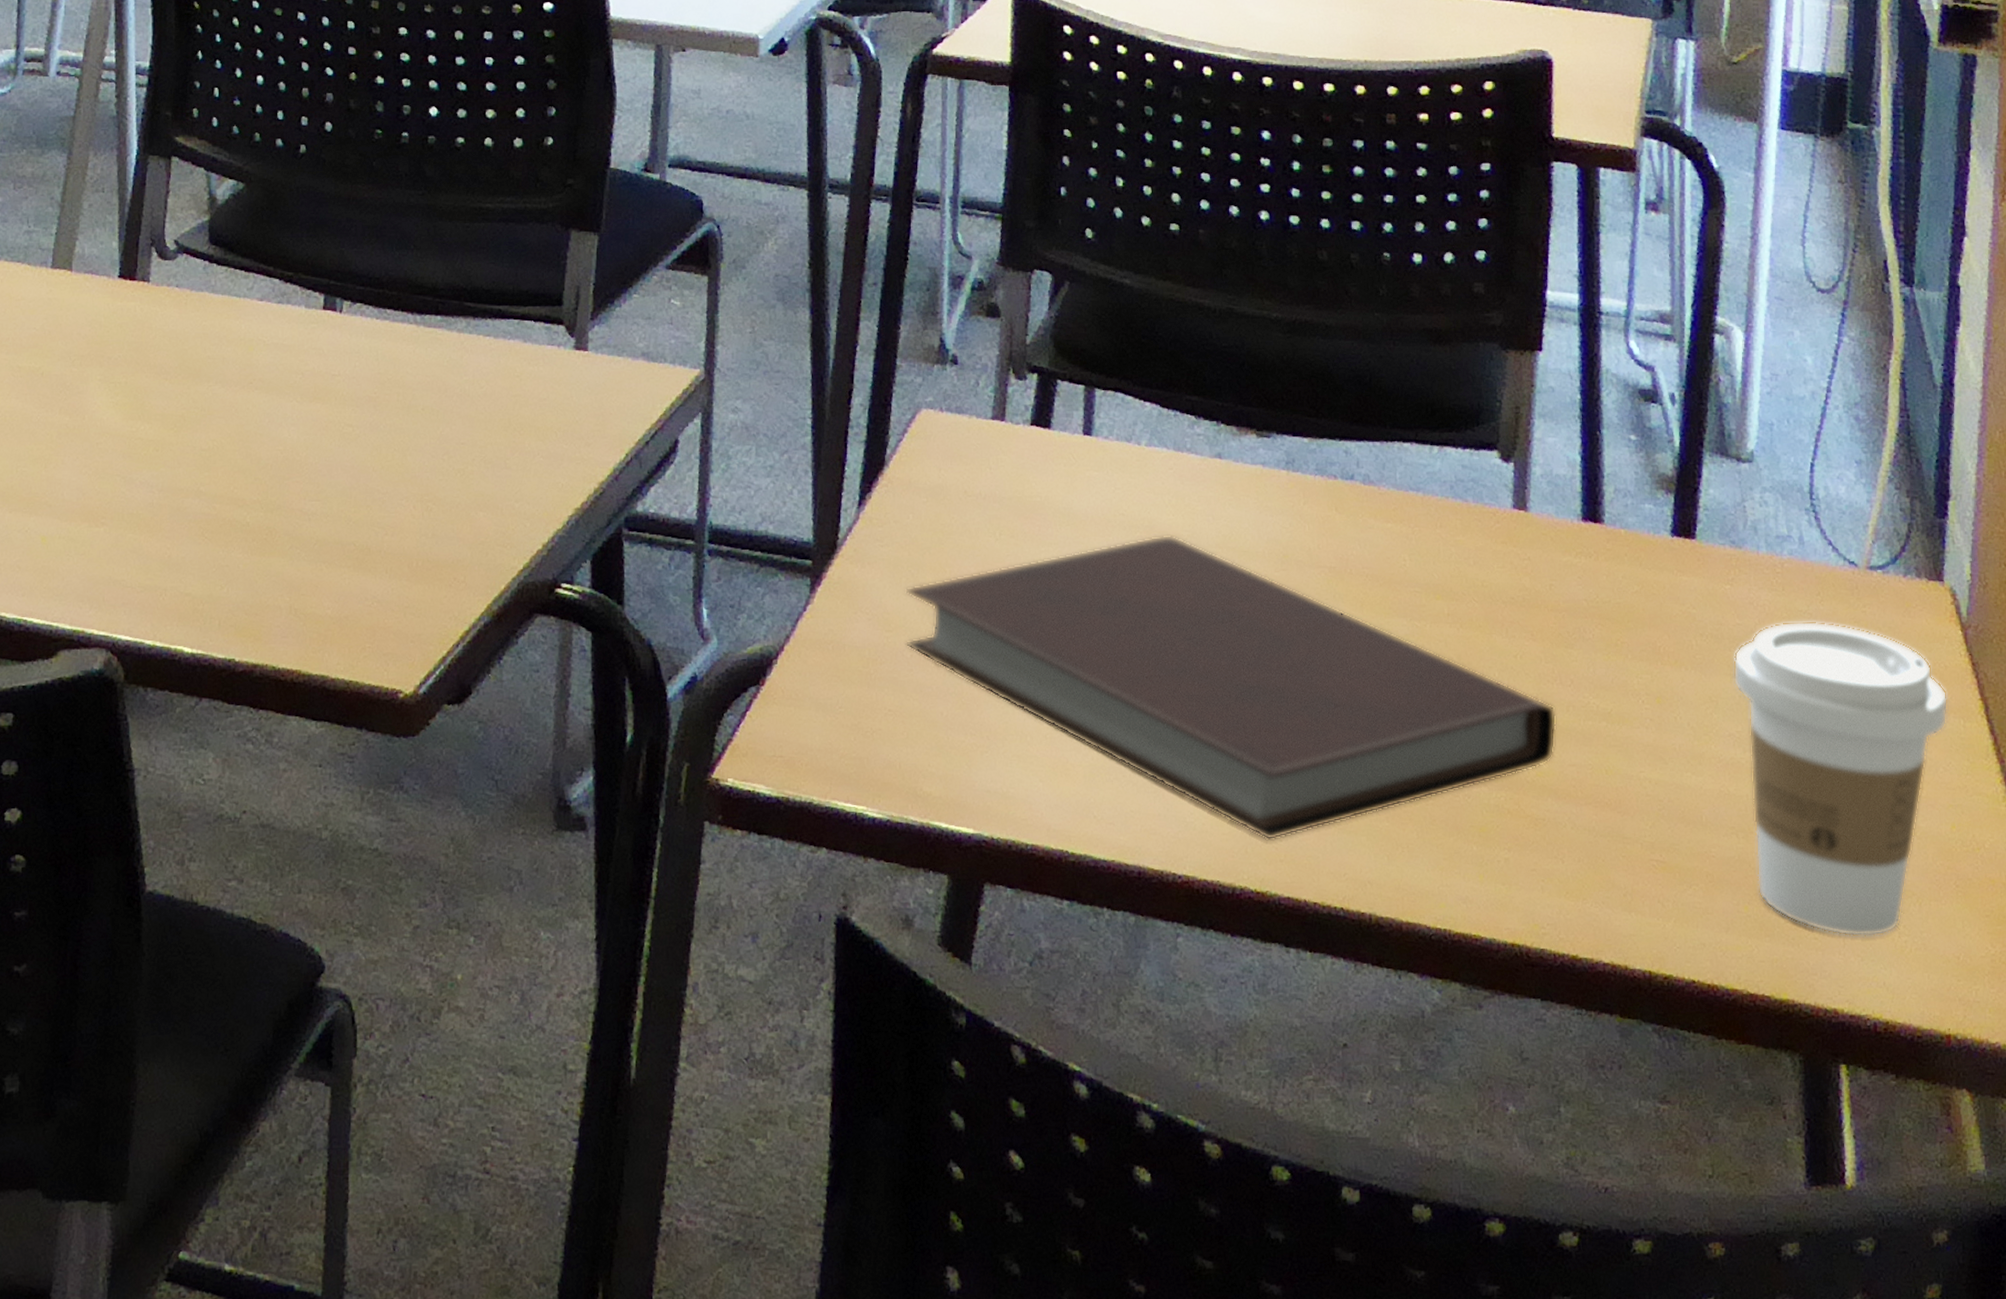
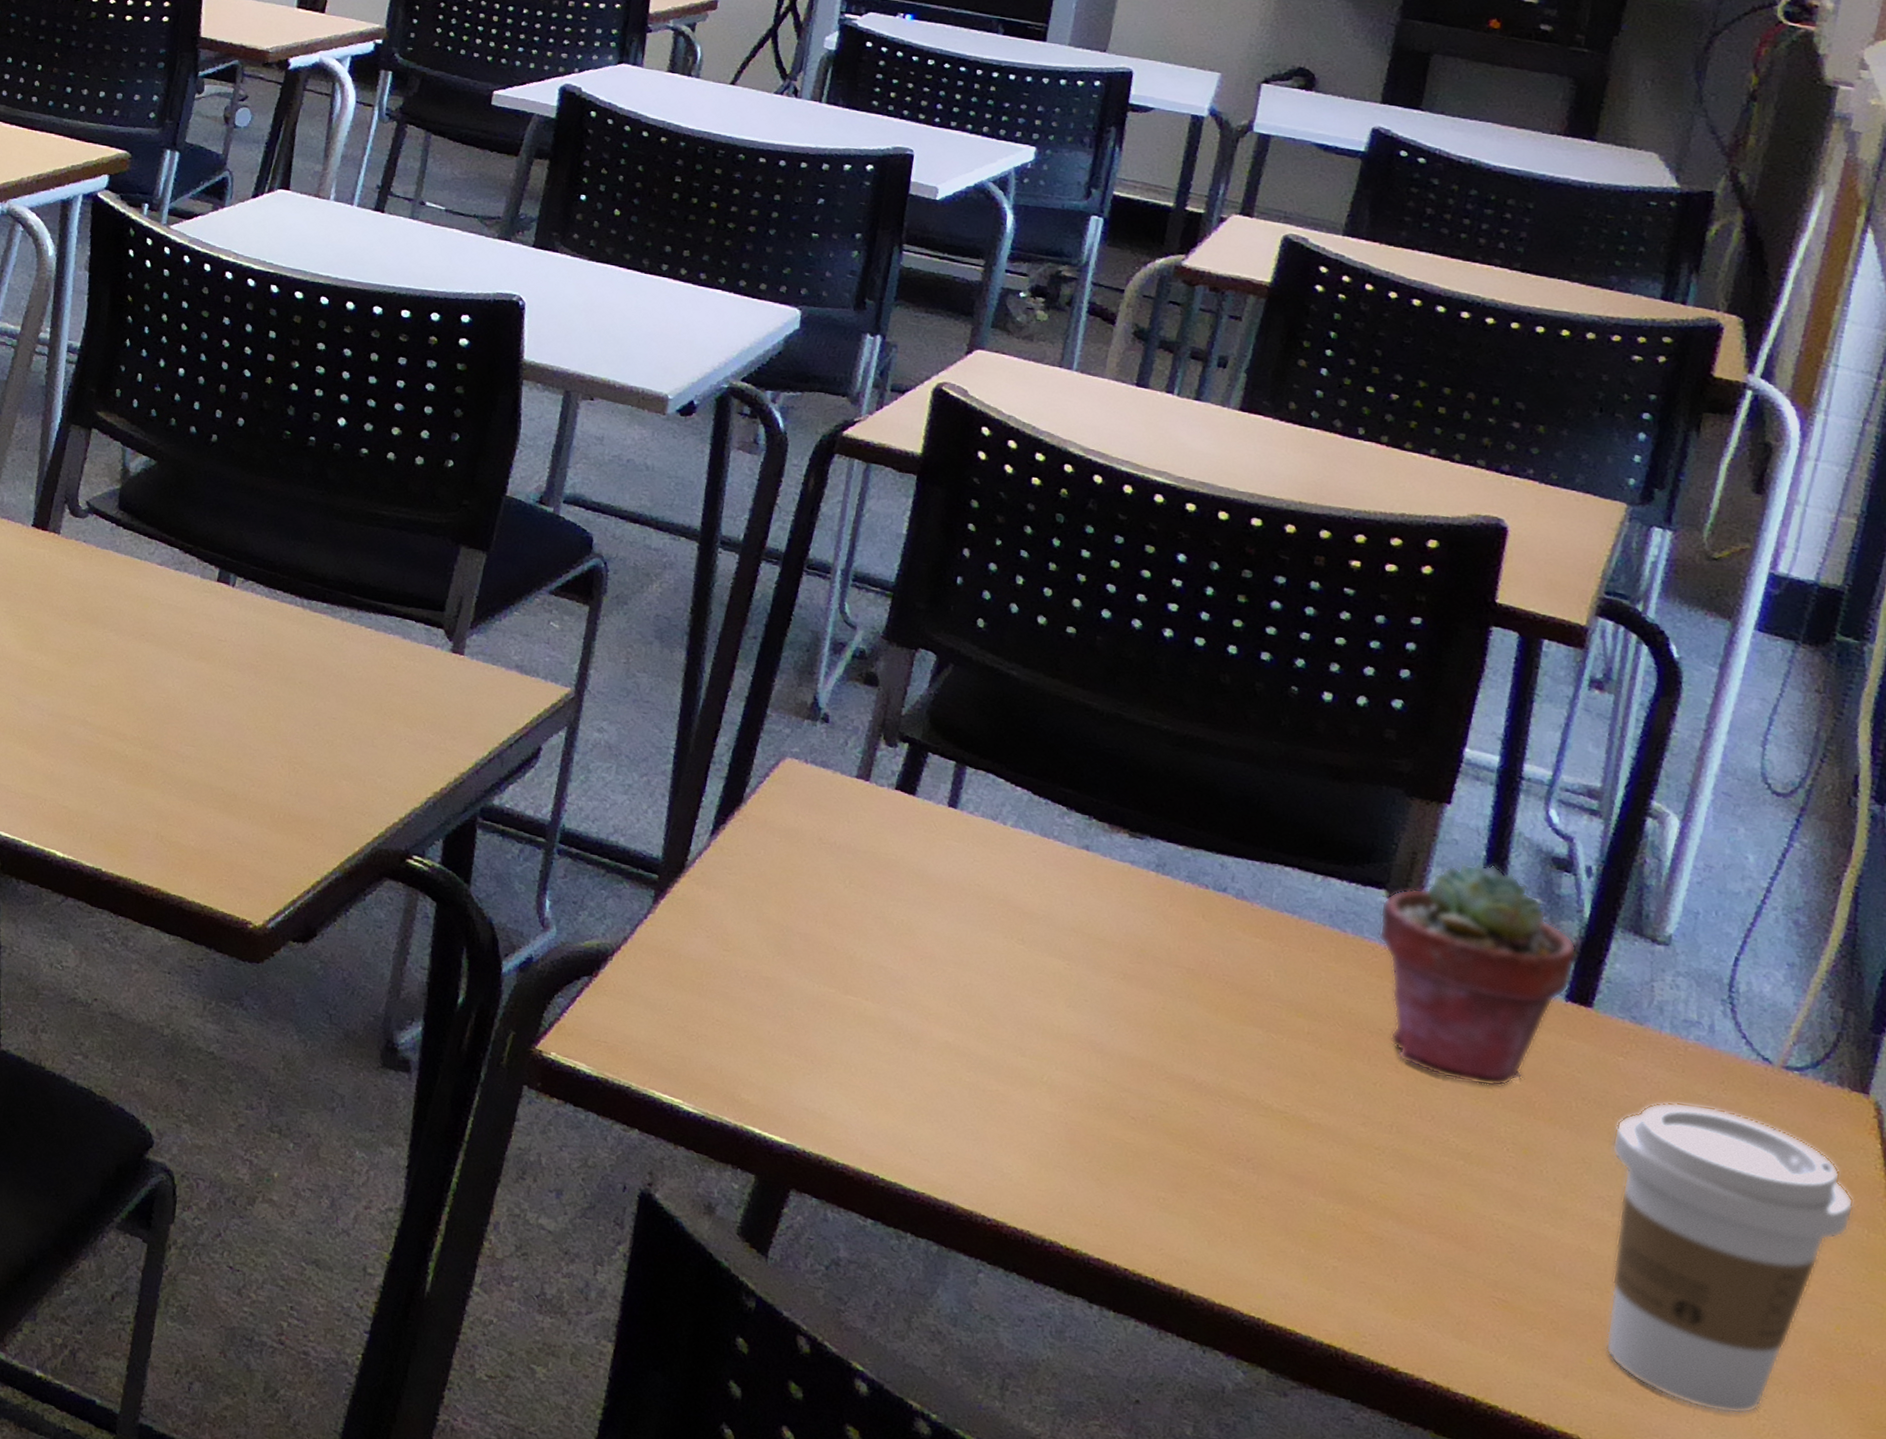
notebook: present [906,534,1557,841] -> none [741,910,1411,1206]
potted succulent: none [1495,407,1674,639] -> present [1378,862,1577,1087]

